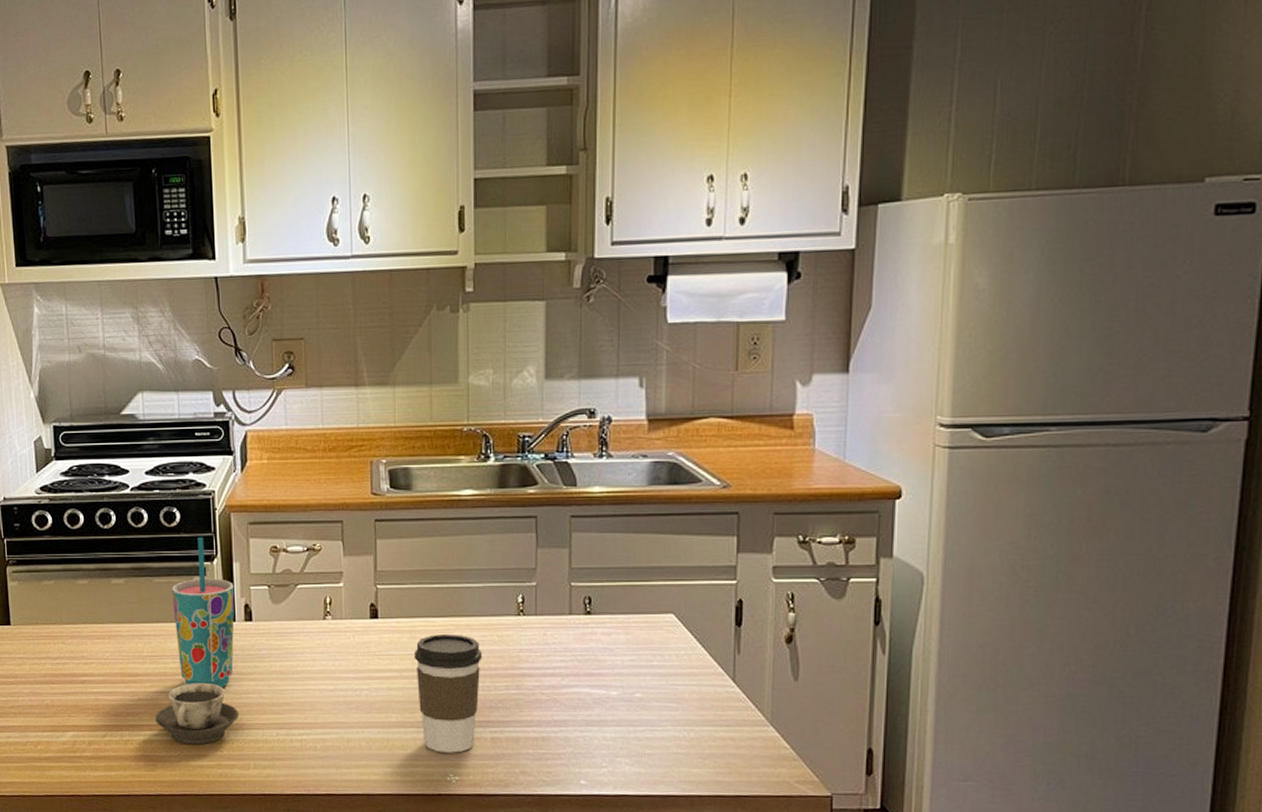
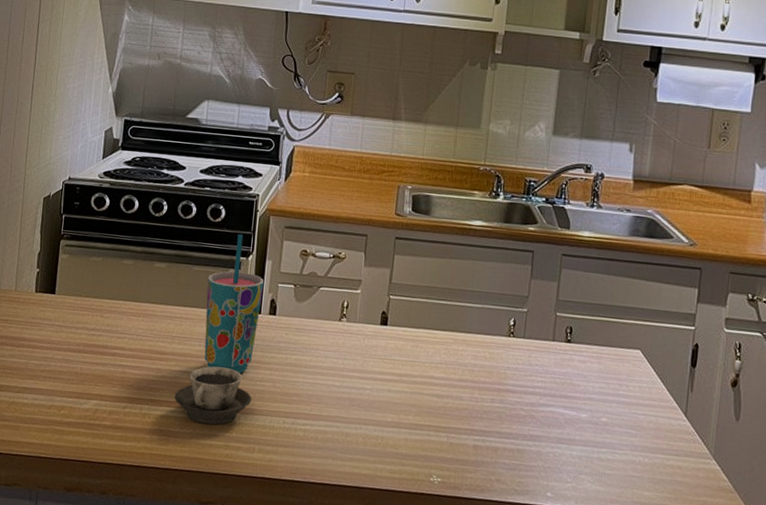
coffee cup: present [413,633,483,753] -> none [413,345,475,456]

